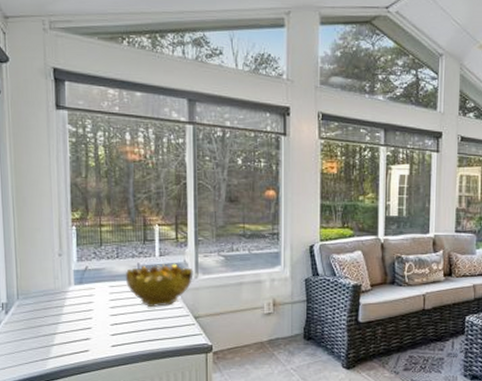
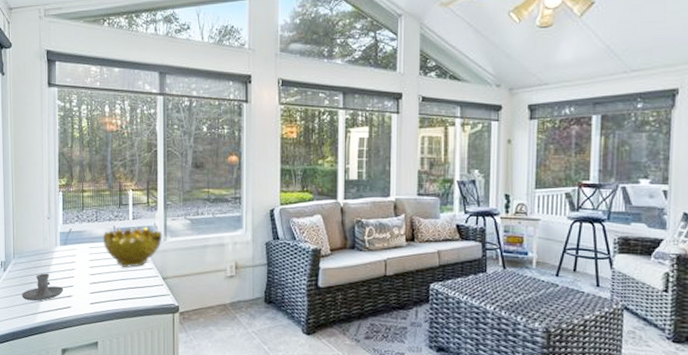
candle holder: none [28,315,80,346] -> present [21,273,64,301]

